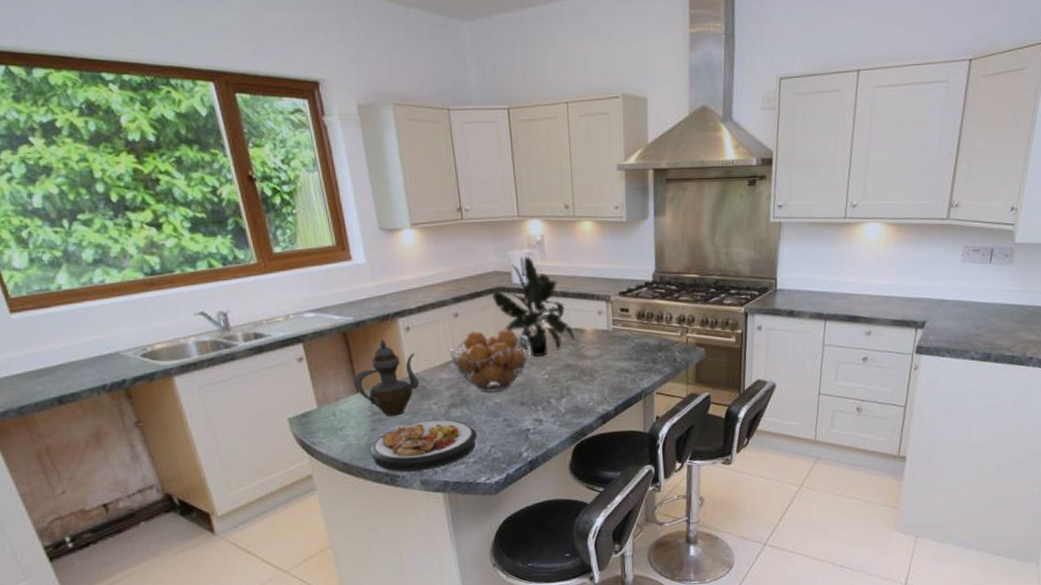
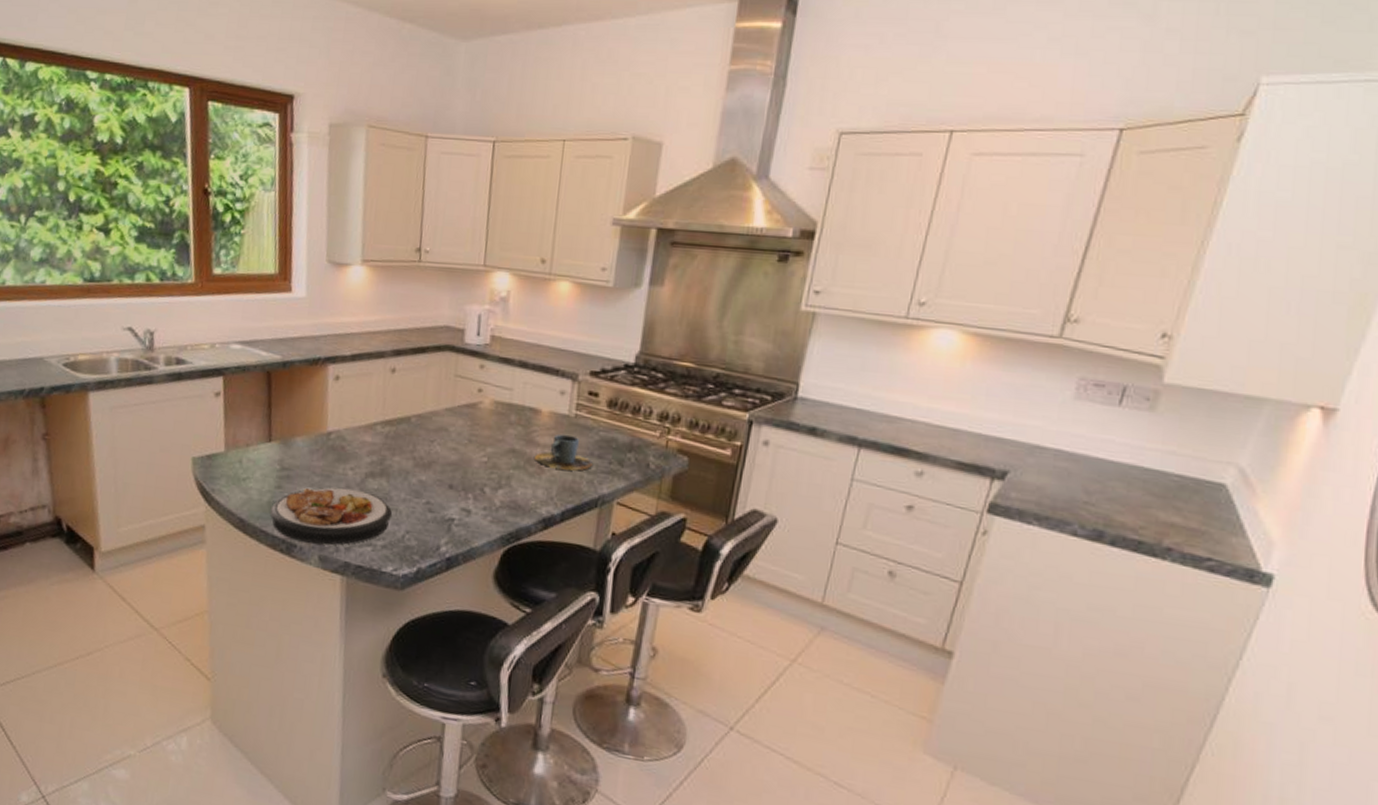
teapot: present [353,338,419,416] -> none [267,384,339,476]
fruit basket: present [449,329,530,393] -> none [377,391,472,468]
potted plant: present [492,256,575,357] -> none [438,314,527,436]
cup: none [587,345,632,374] -> present [535,434,592,471]

